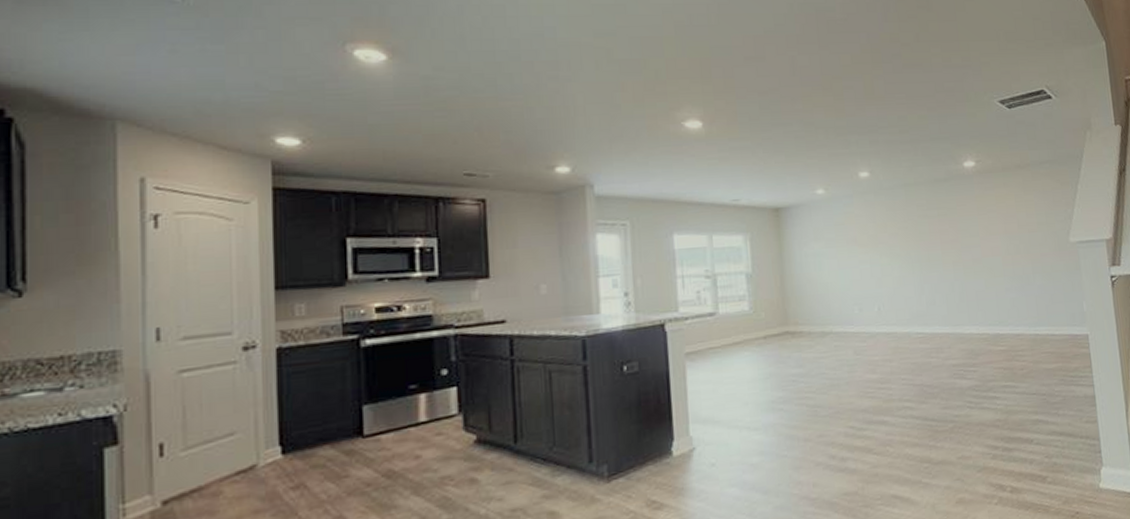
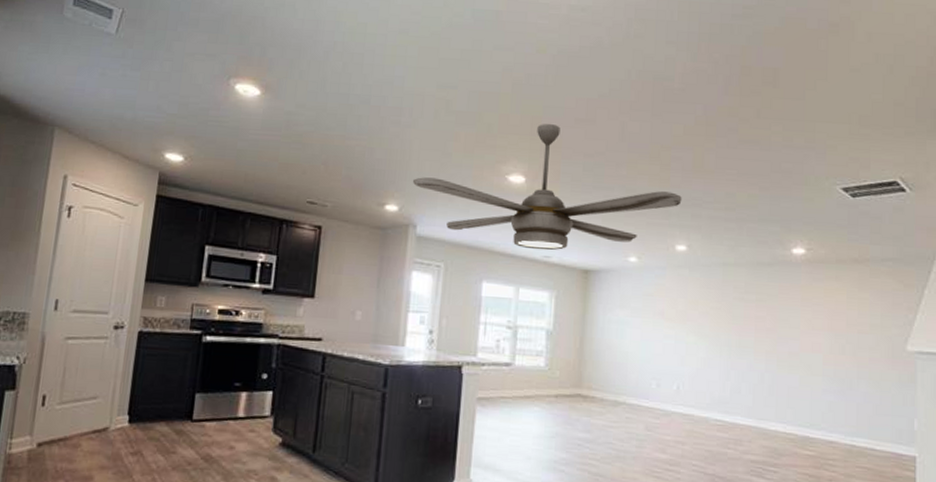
ceiling fan: none [581,65,859,195] -> present [412,124,682,251]

